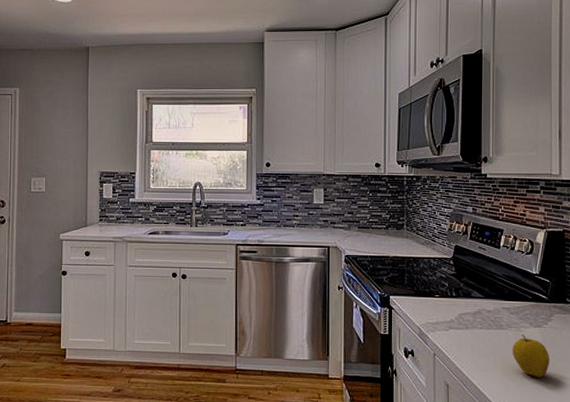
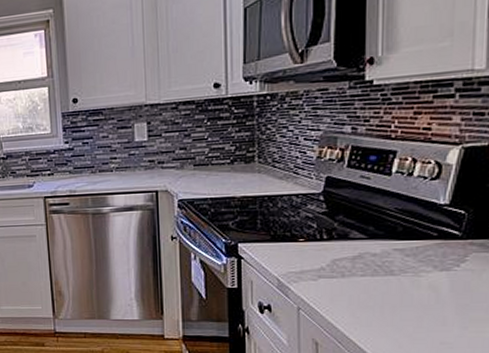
apple: present [512,334,550,377] -> none [407,280,462,331]

